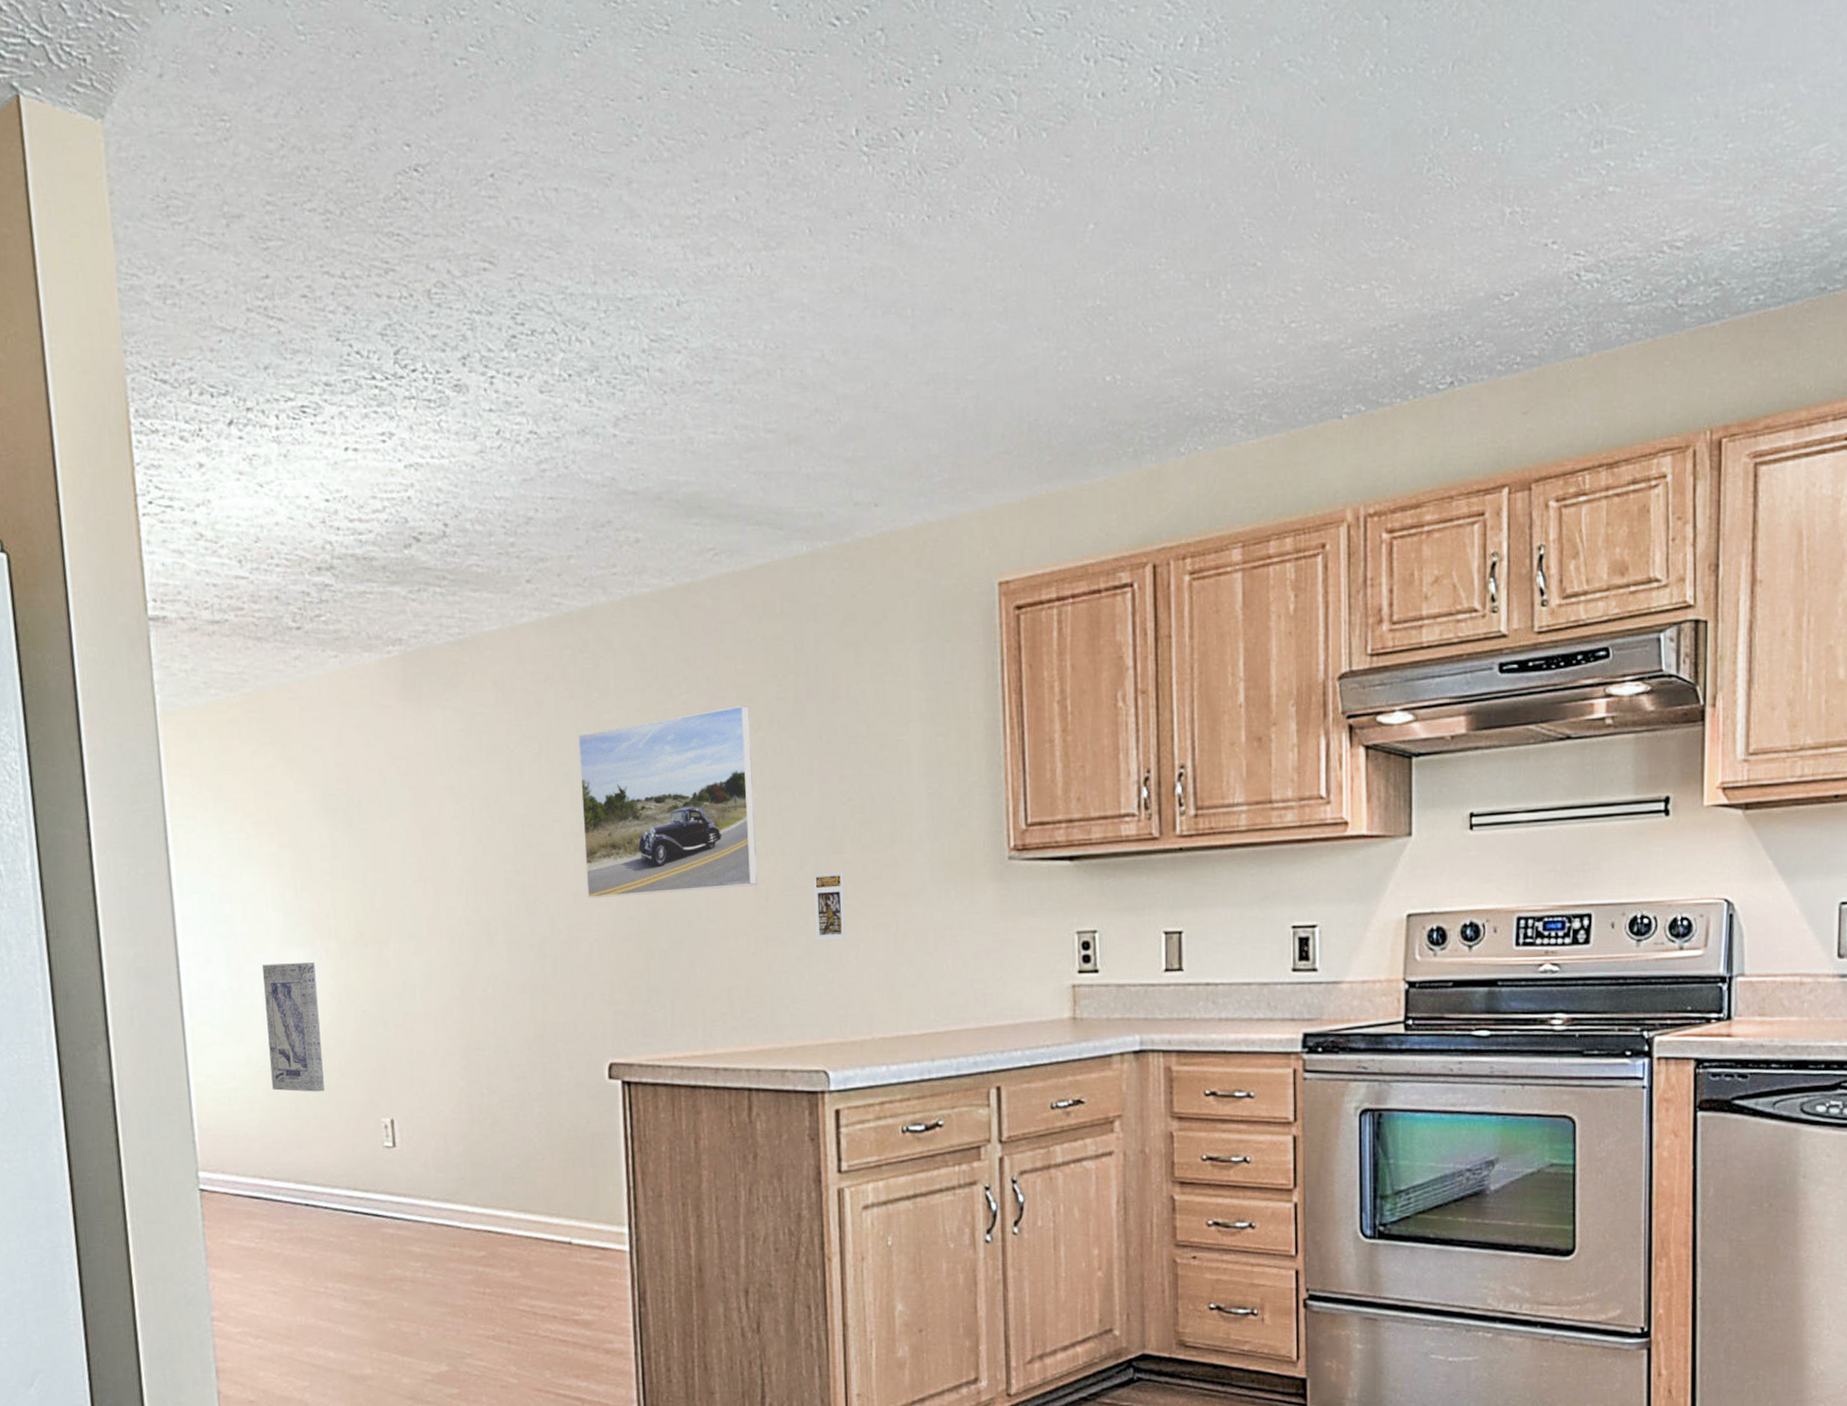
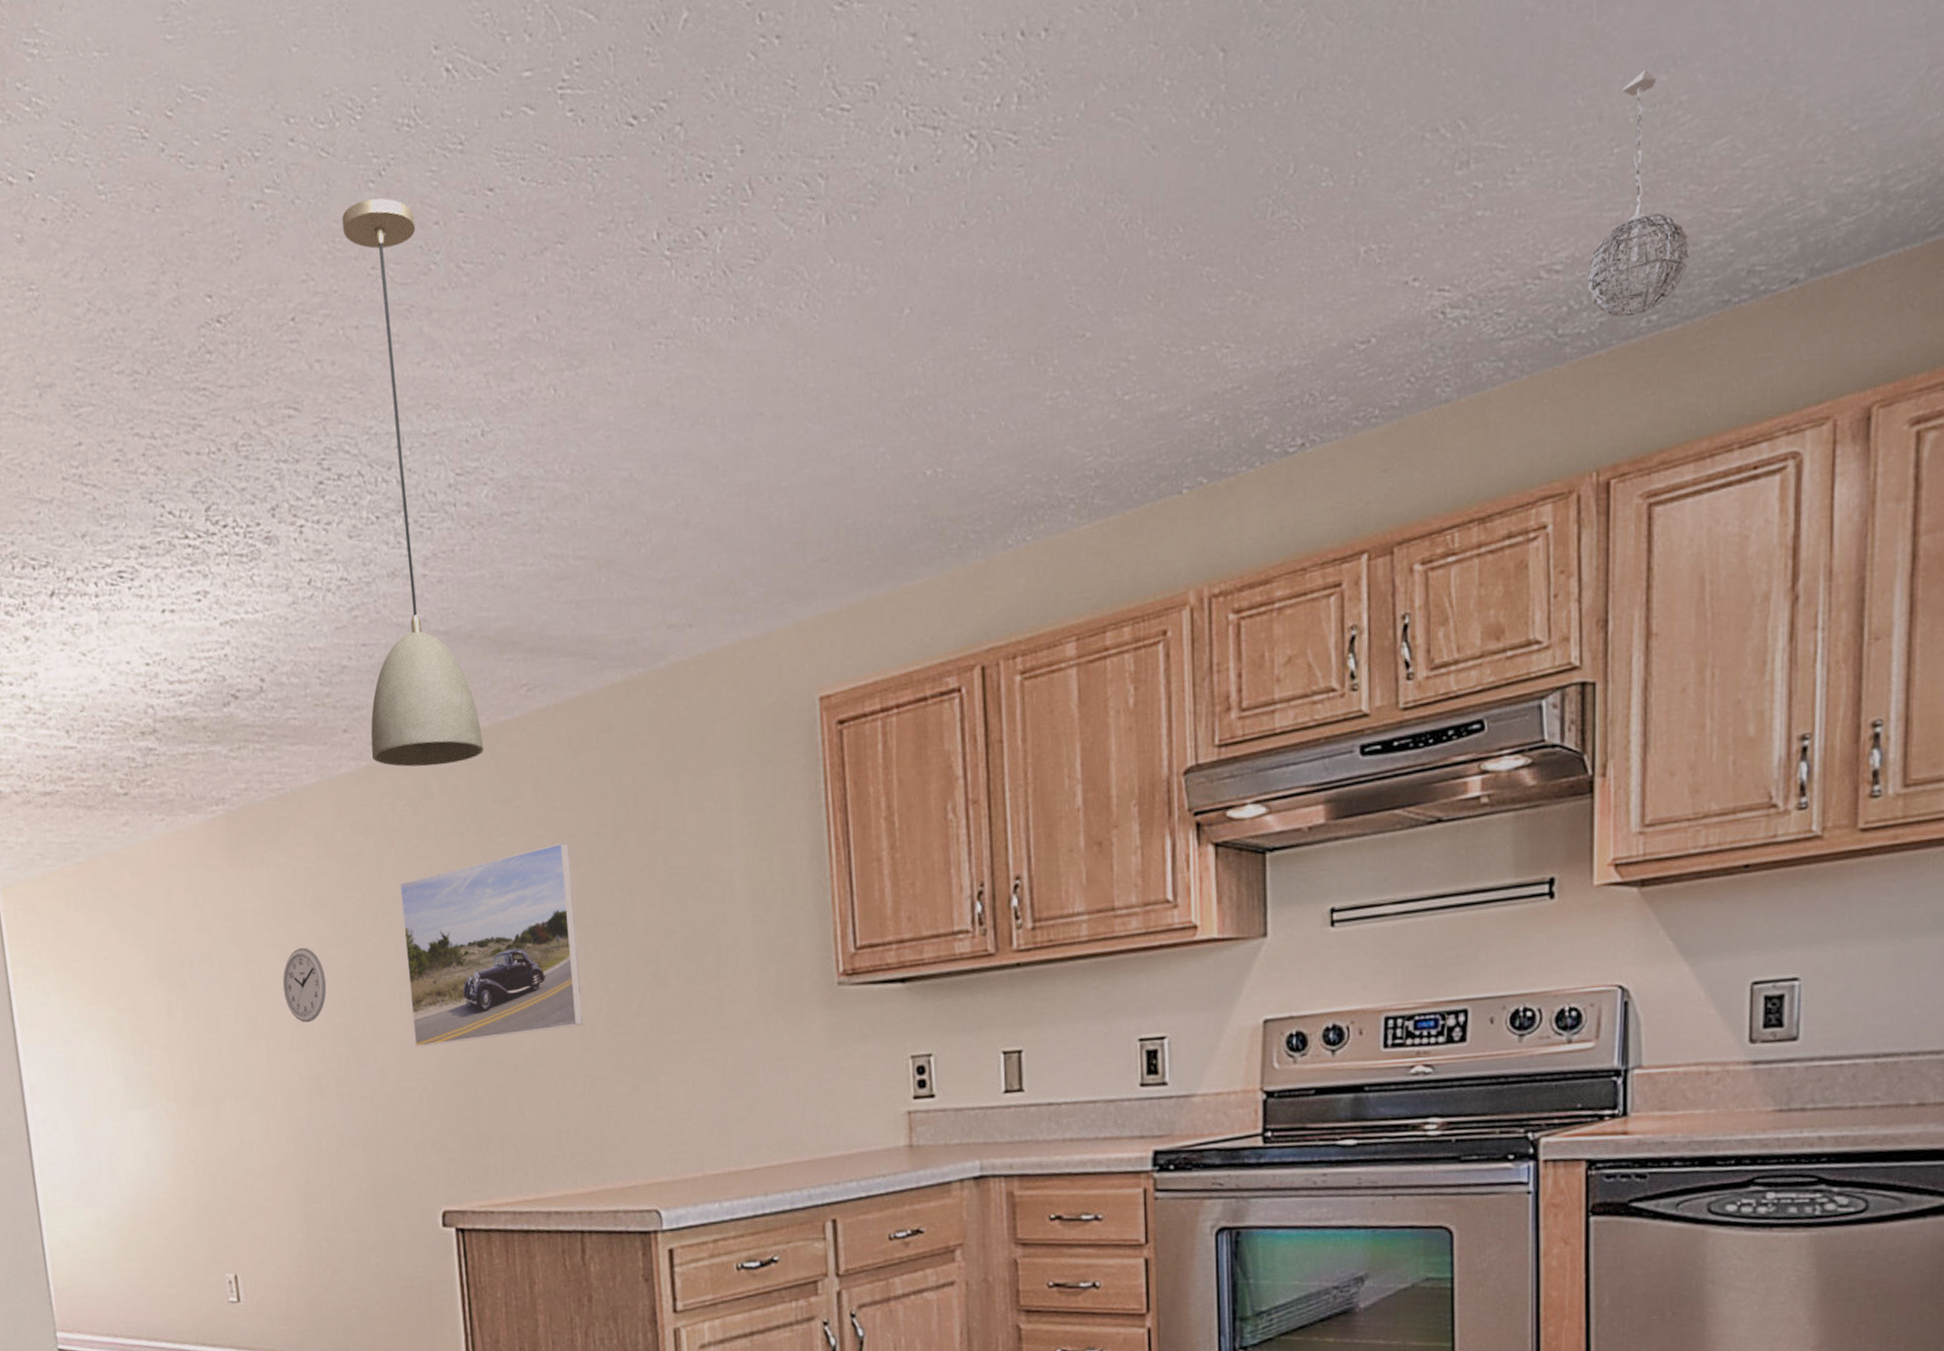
wall art: present [262,962,324,1092] -> none [106,1123,171,1251]
wall clock: none [453,792,499,868] -> present [282,947,327,1023]
light fixture: none [546,68,667,622] -> present [342,198,483,767]
trading card display case: present [813,872,846,941] -> none [639,1007,674,1079]
pendant light: none [1703,77,1793,294] -> present [1587,69,1691,318]

